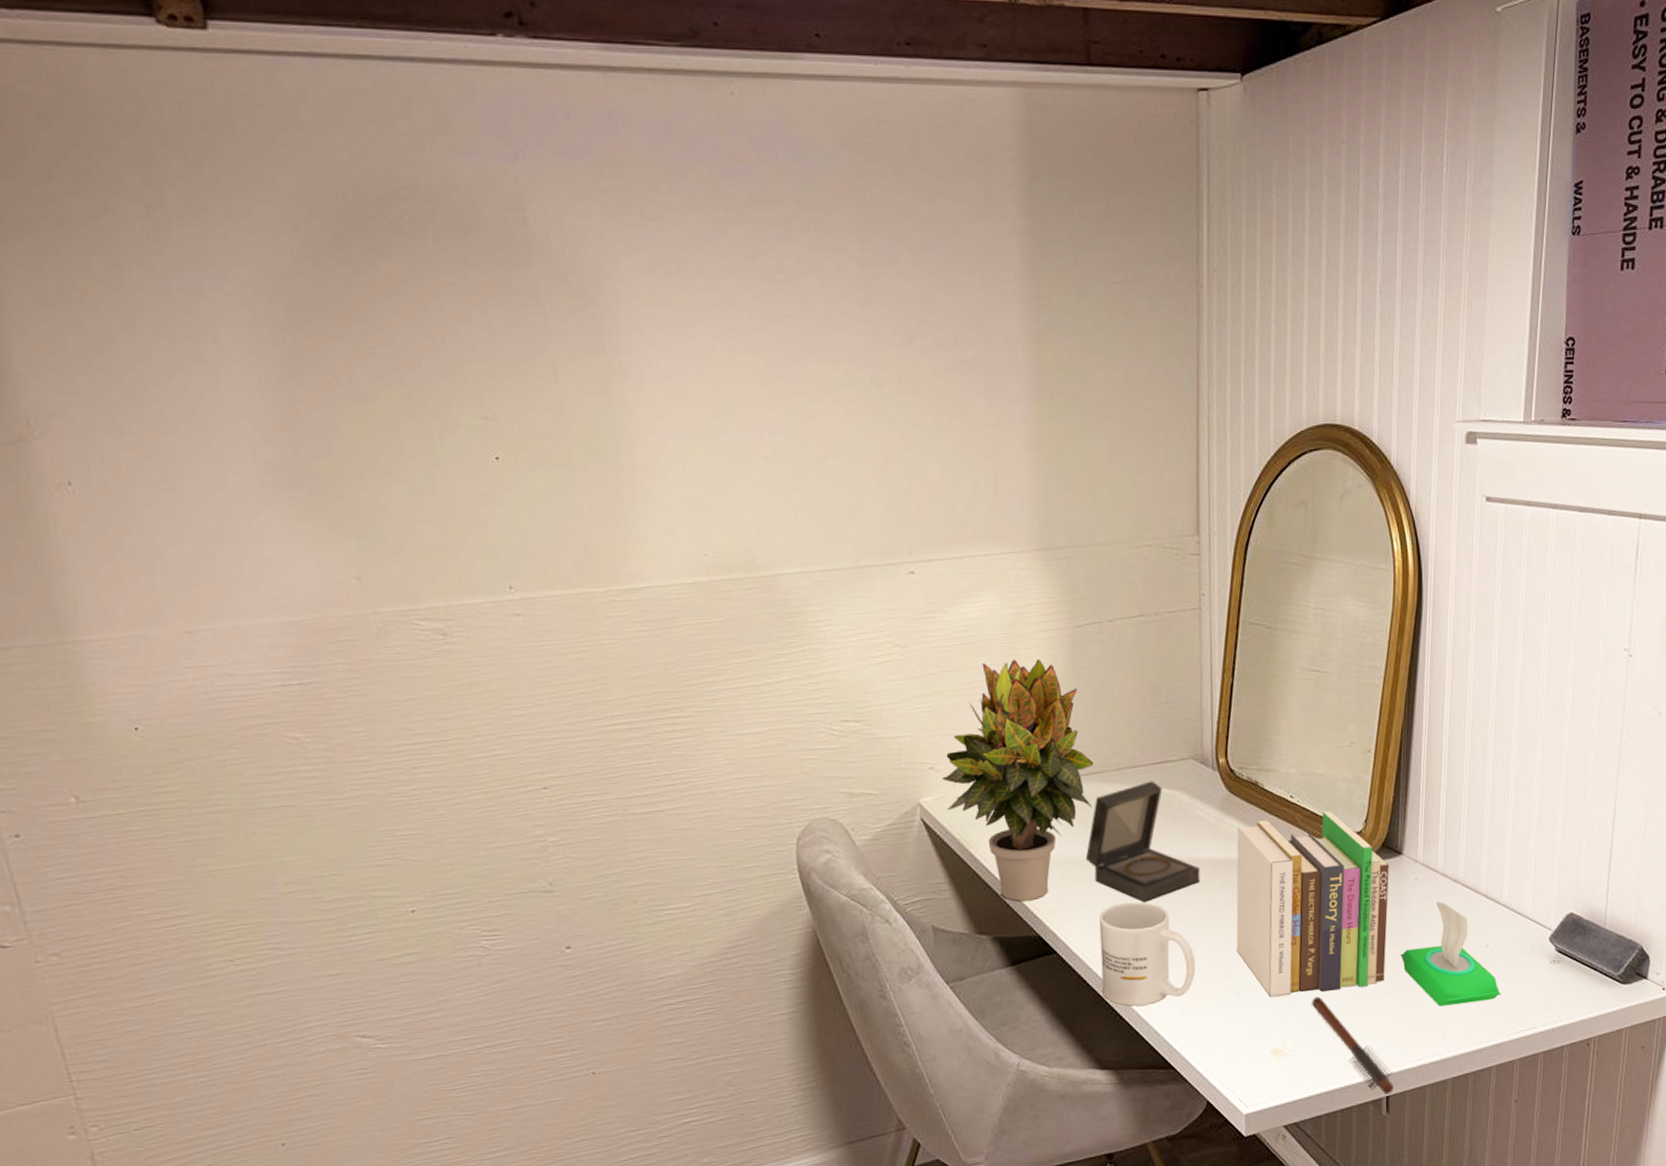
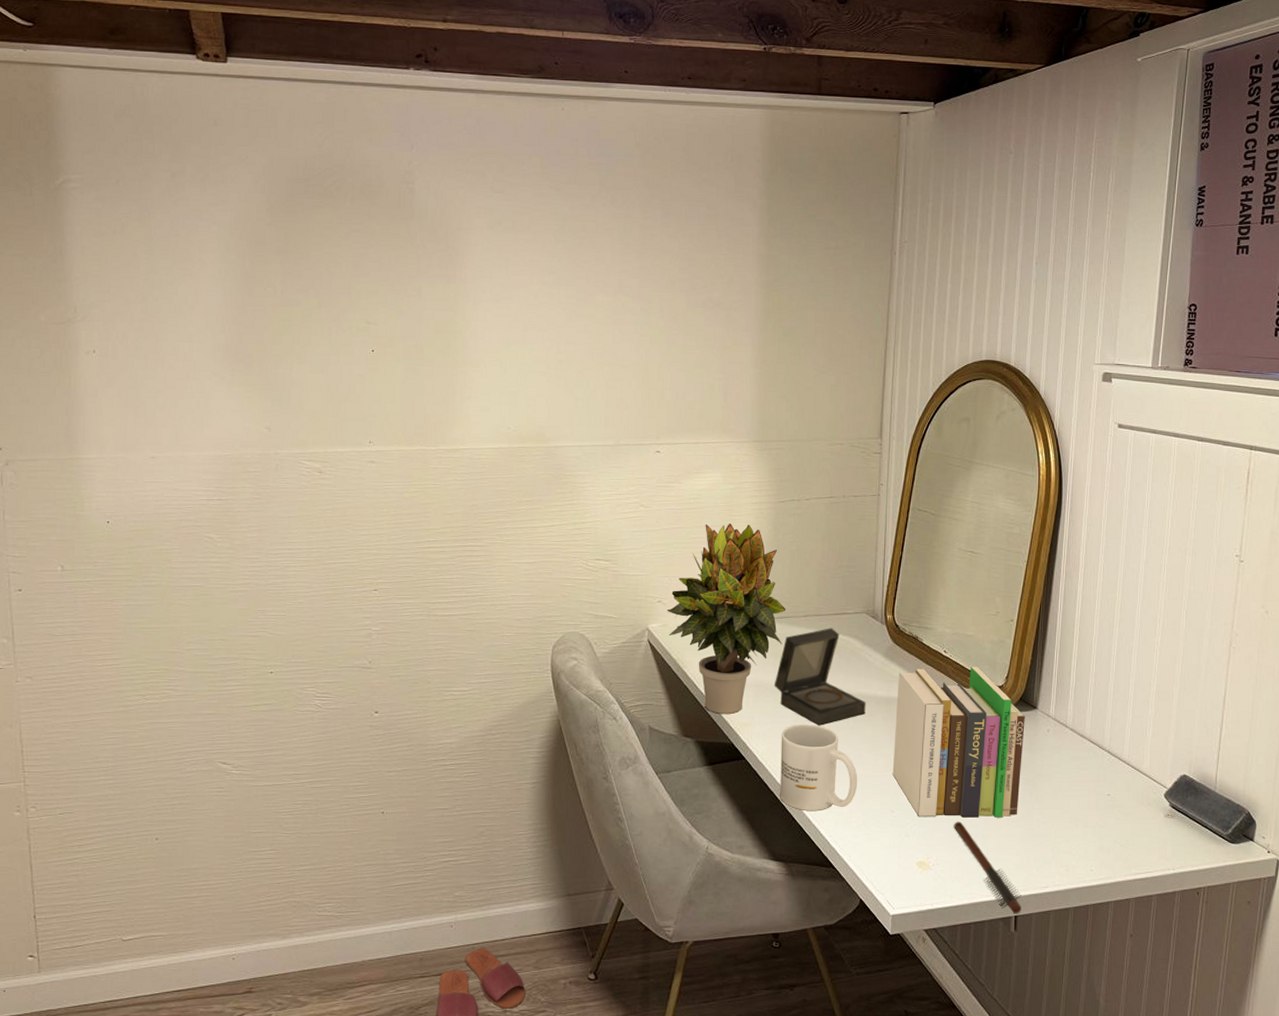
wet wipes pack: present [1400,902,1501,1007] -> none [1032,753,1120,843]

